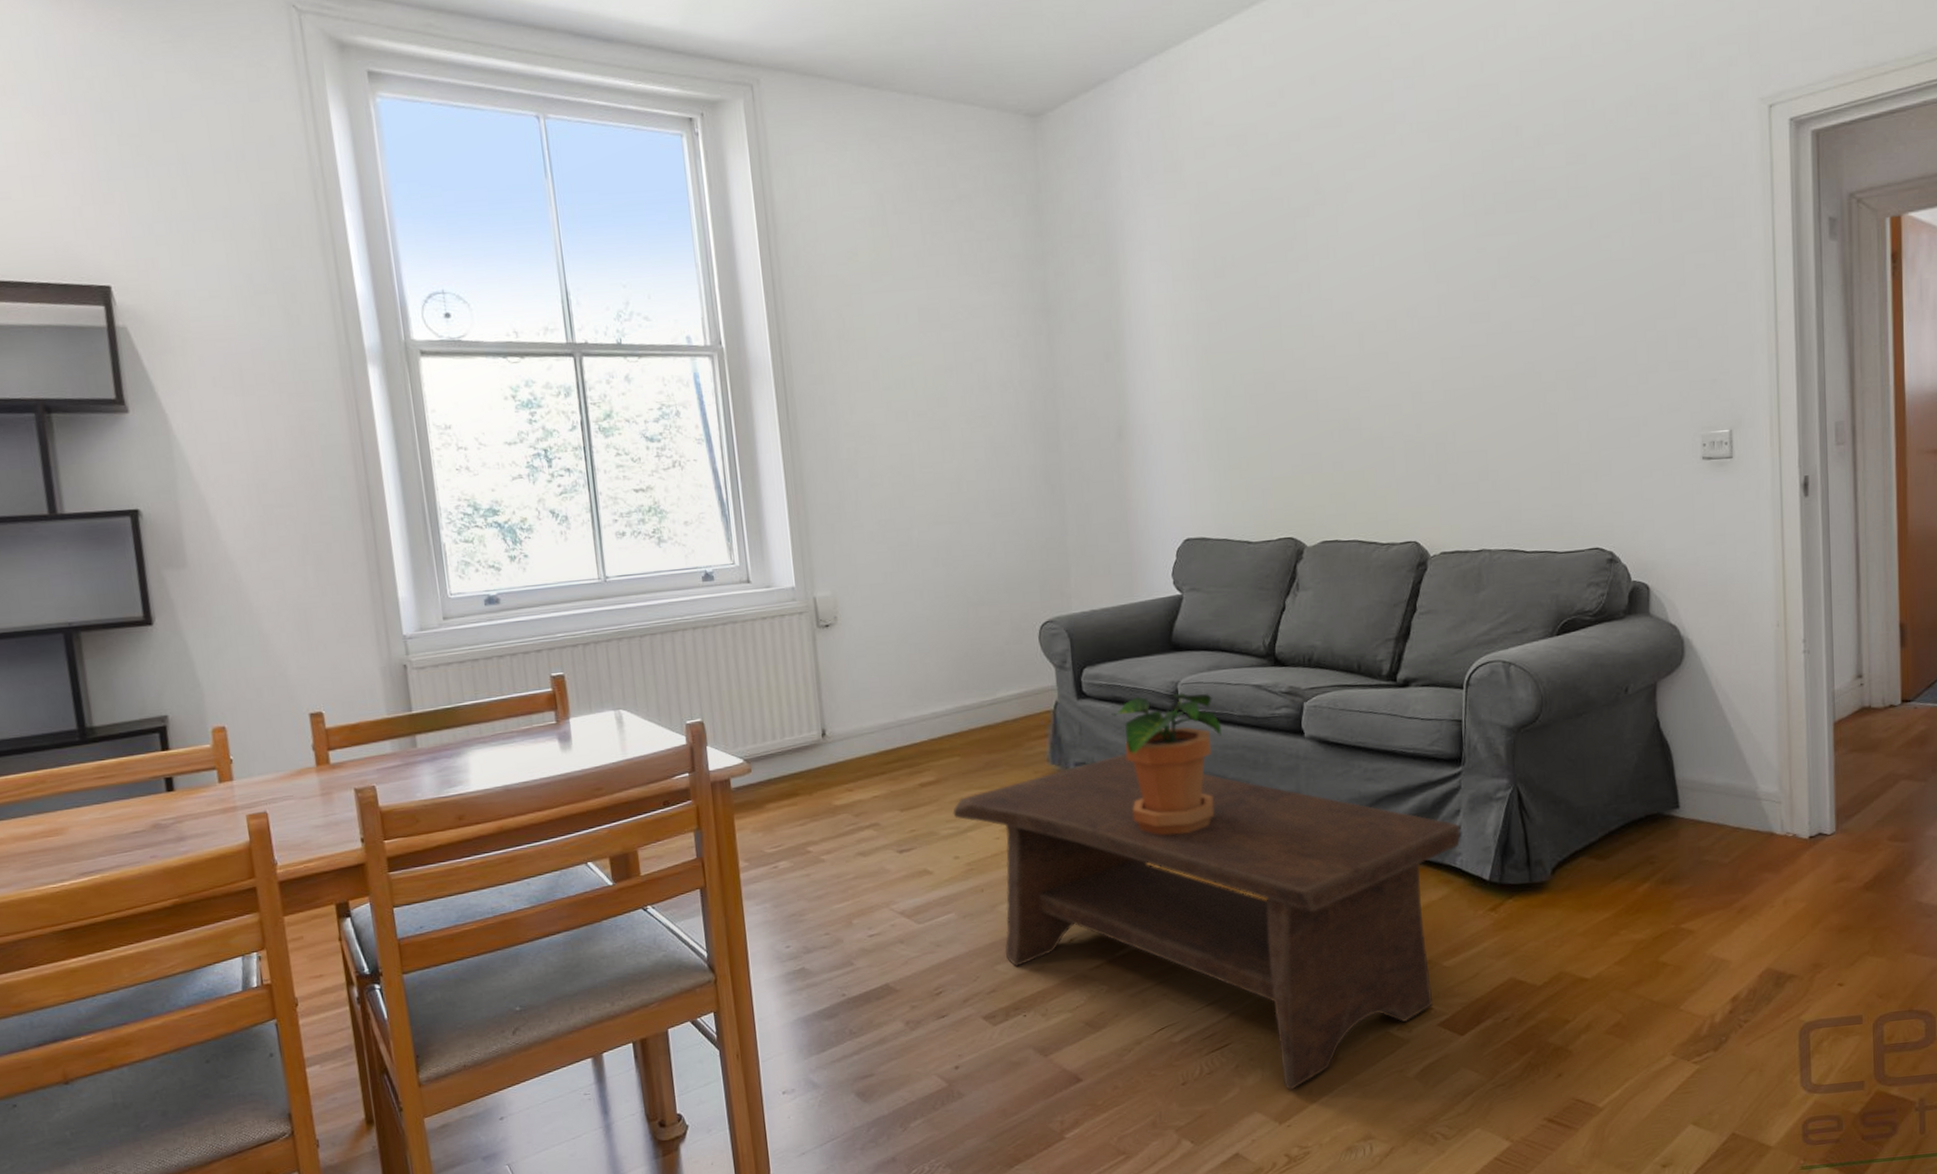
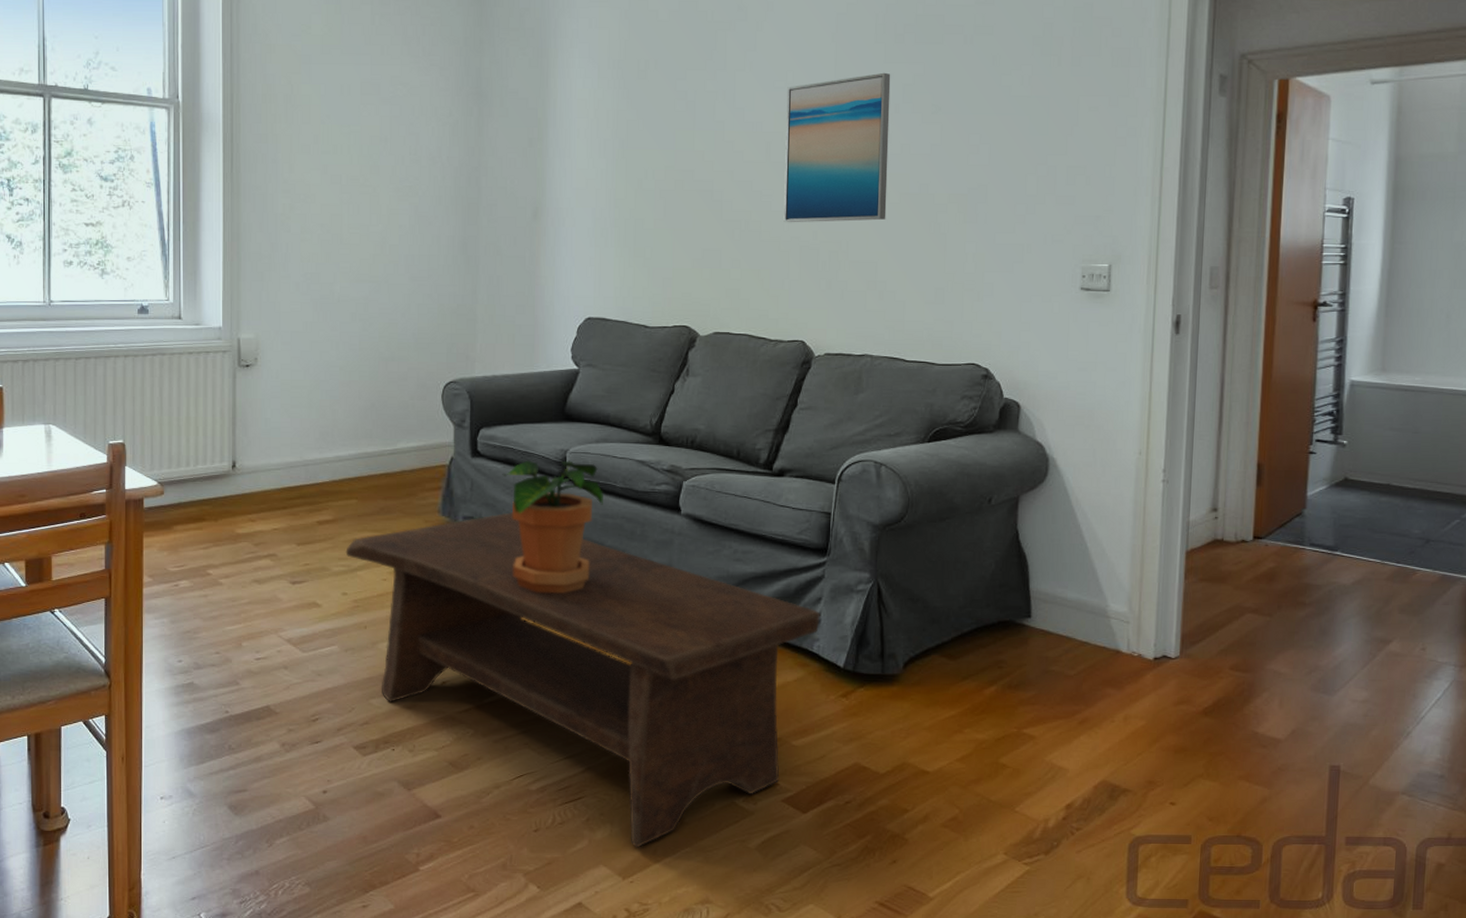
wall art: none [1375,247,1492,418] -> present [783,72,891,223]

